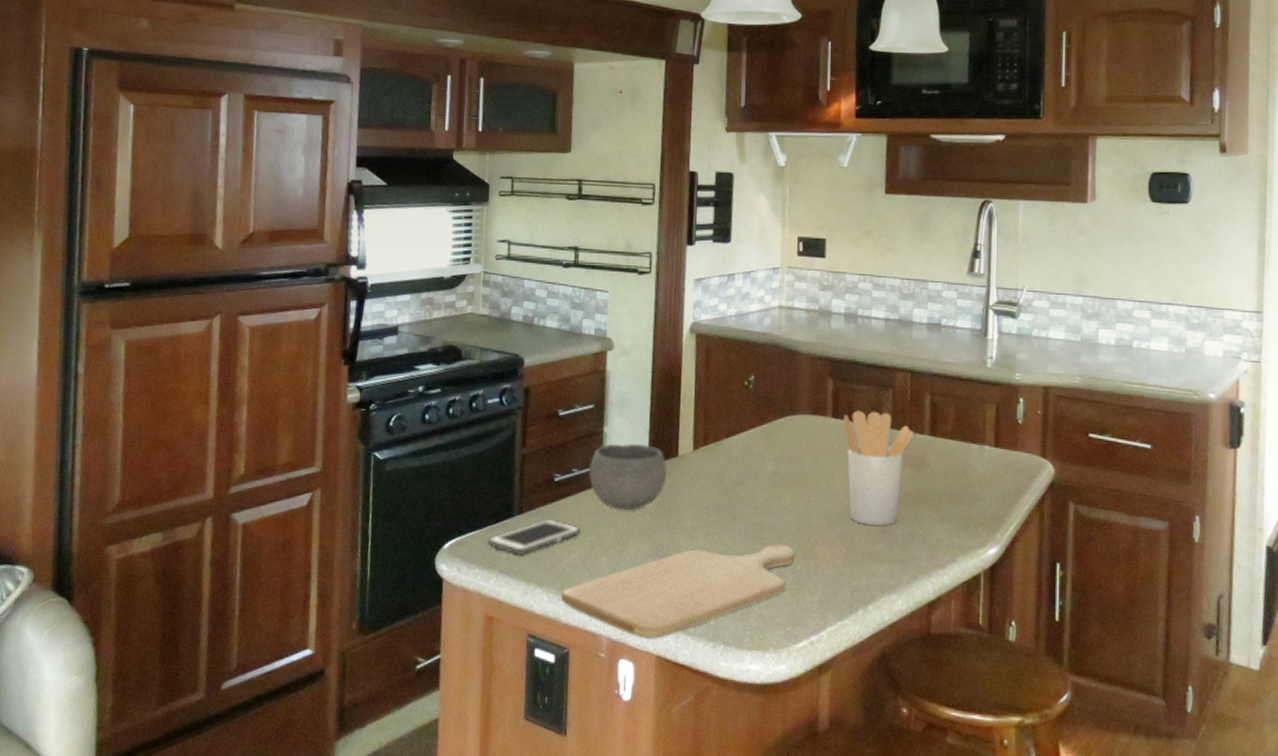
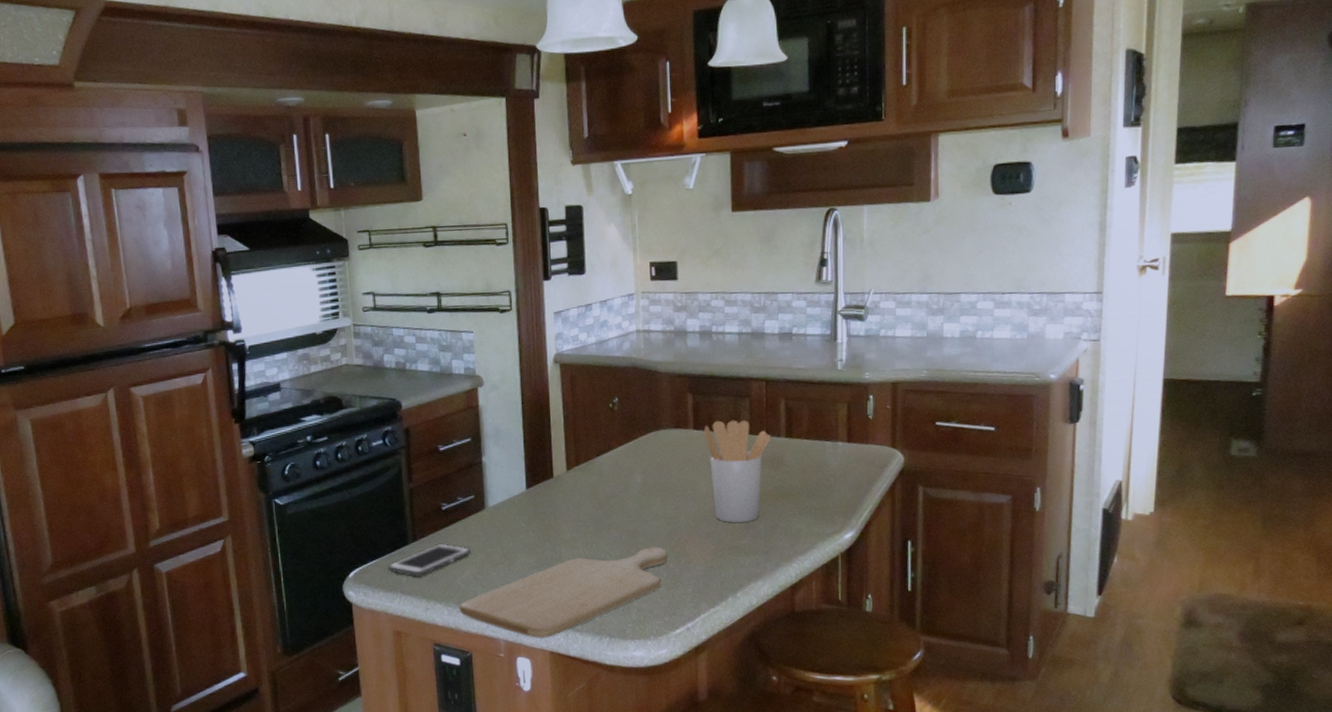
bowl: present [589,443,668,510] -> none [473,470,545,529]

